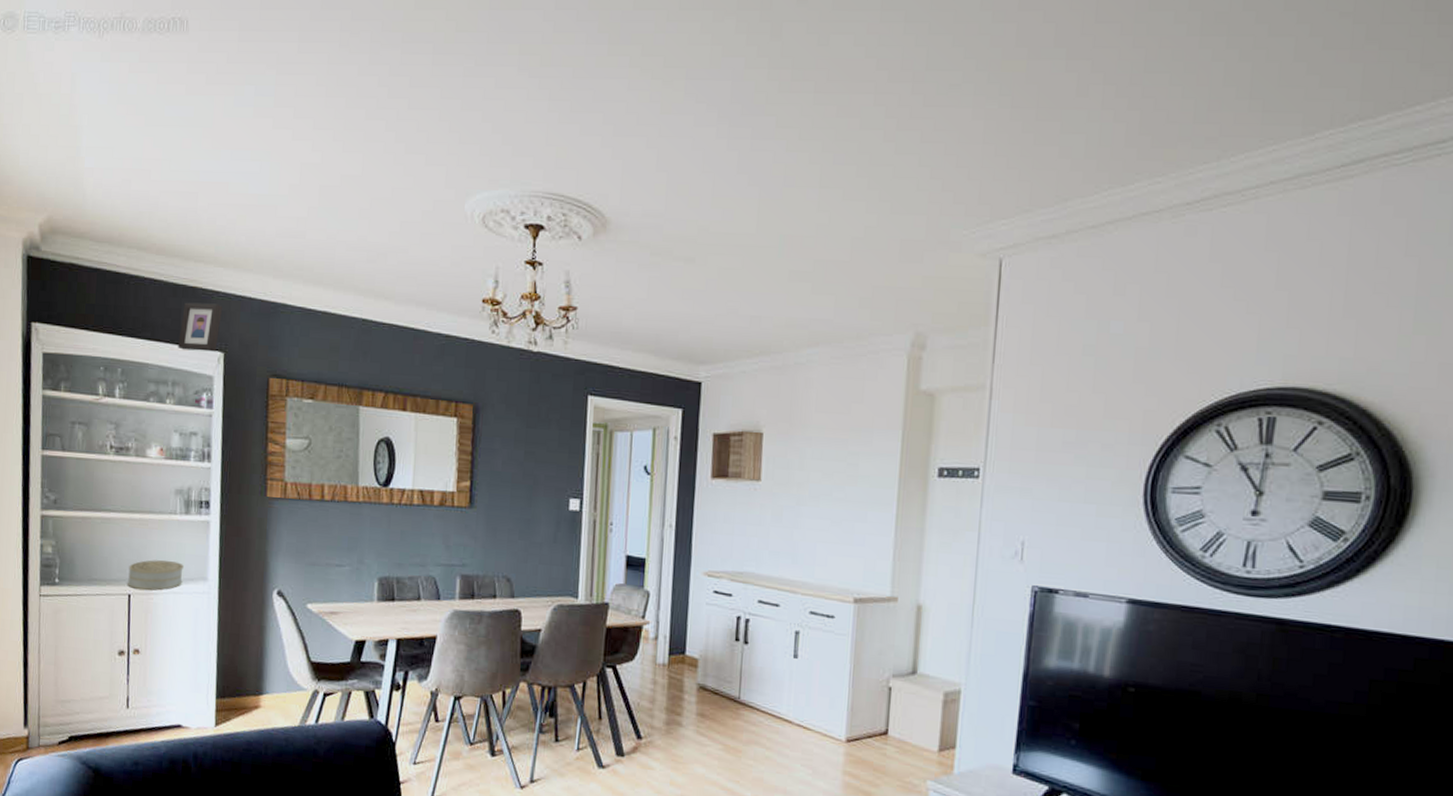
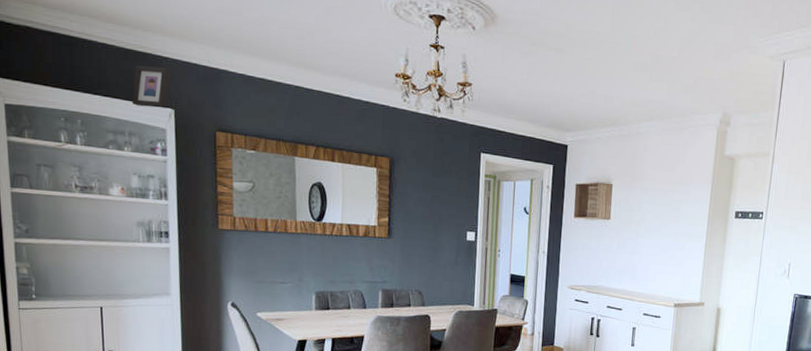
decorative box: present [128,560,184,591] -> none [99,279,148,304]

